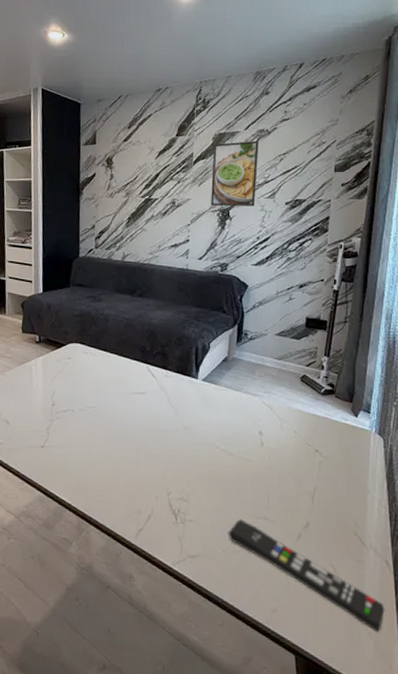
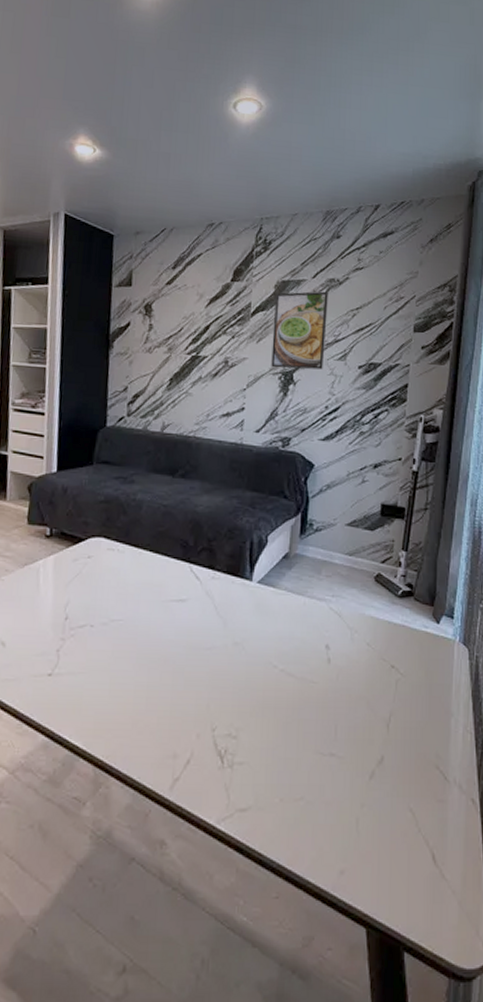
remote control: present [228,519,385,632] -> none [286,758,471,889]

